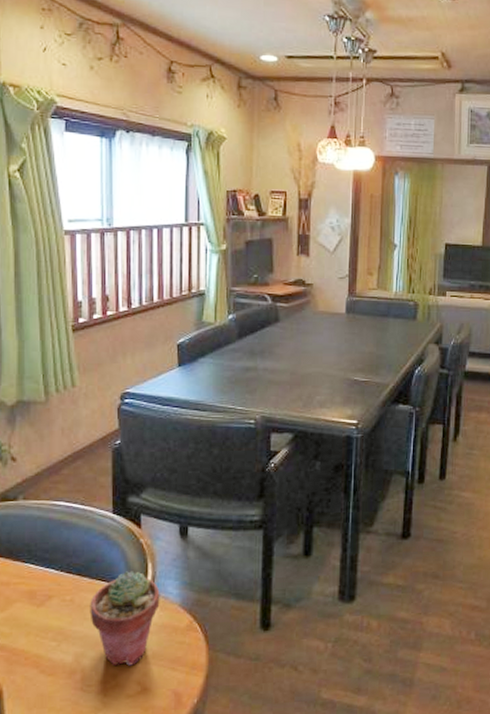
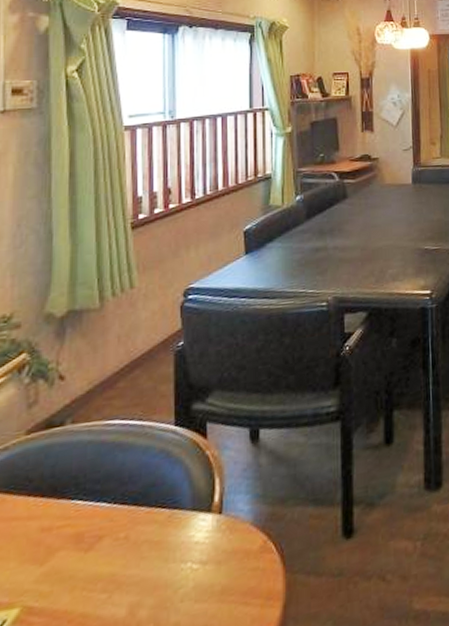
potted succulent: present [90,571,160,666] -> none [147,489,229,612]

